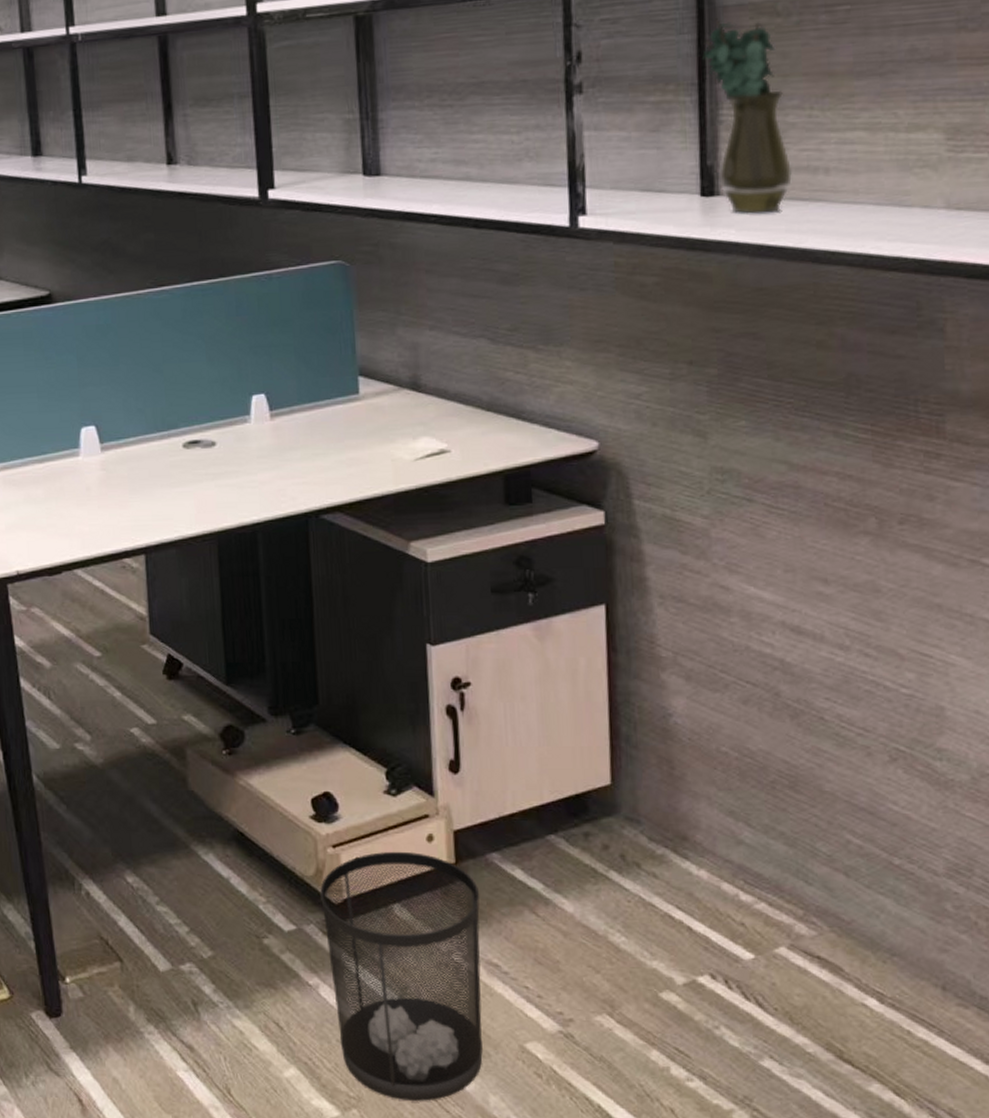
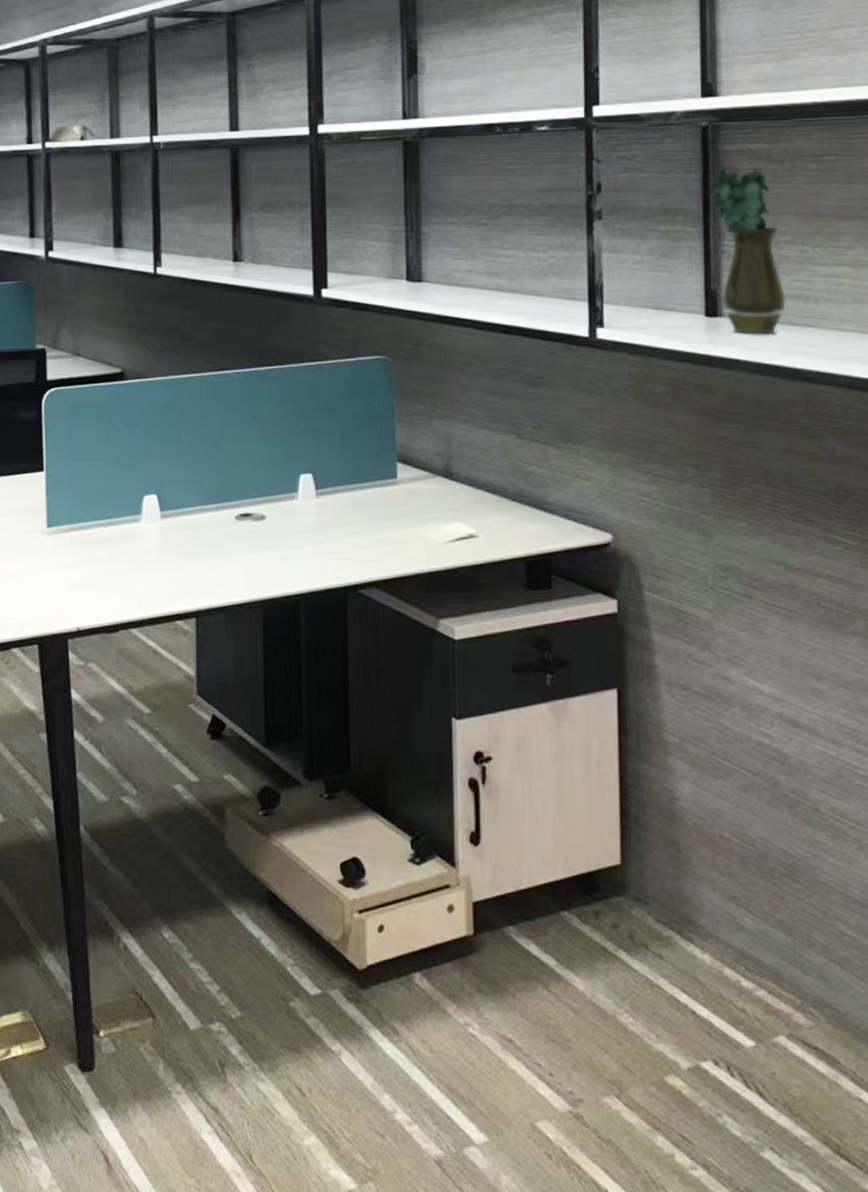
waste bin: present [320,851,483,1101] -> none [346,919,497,1178]

